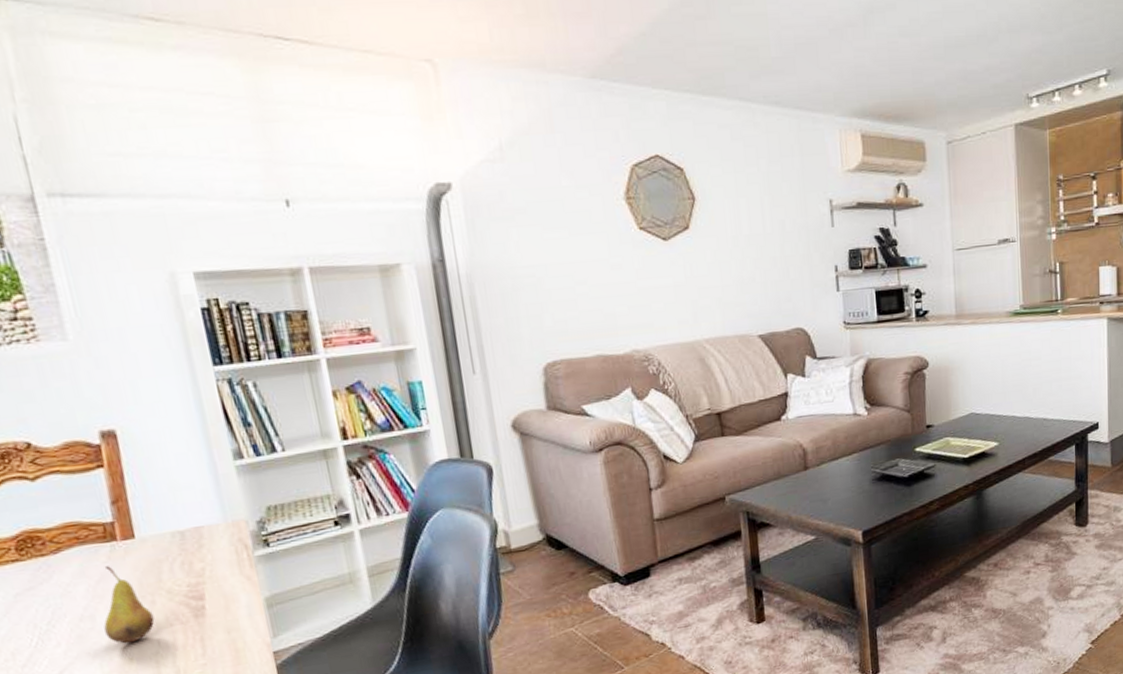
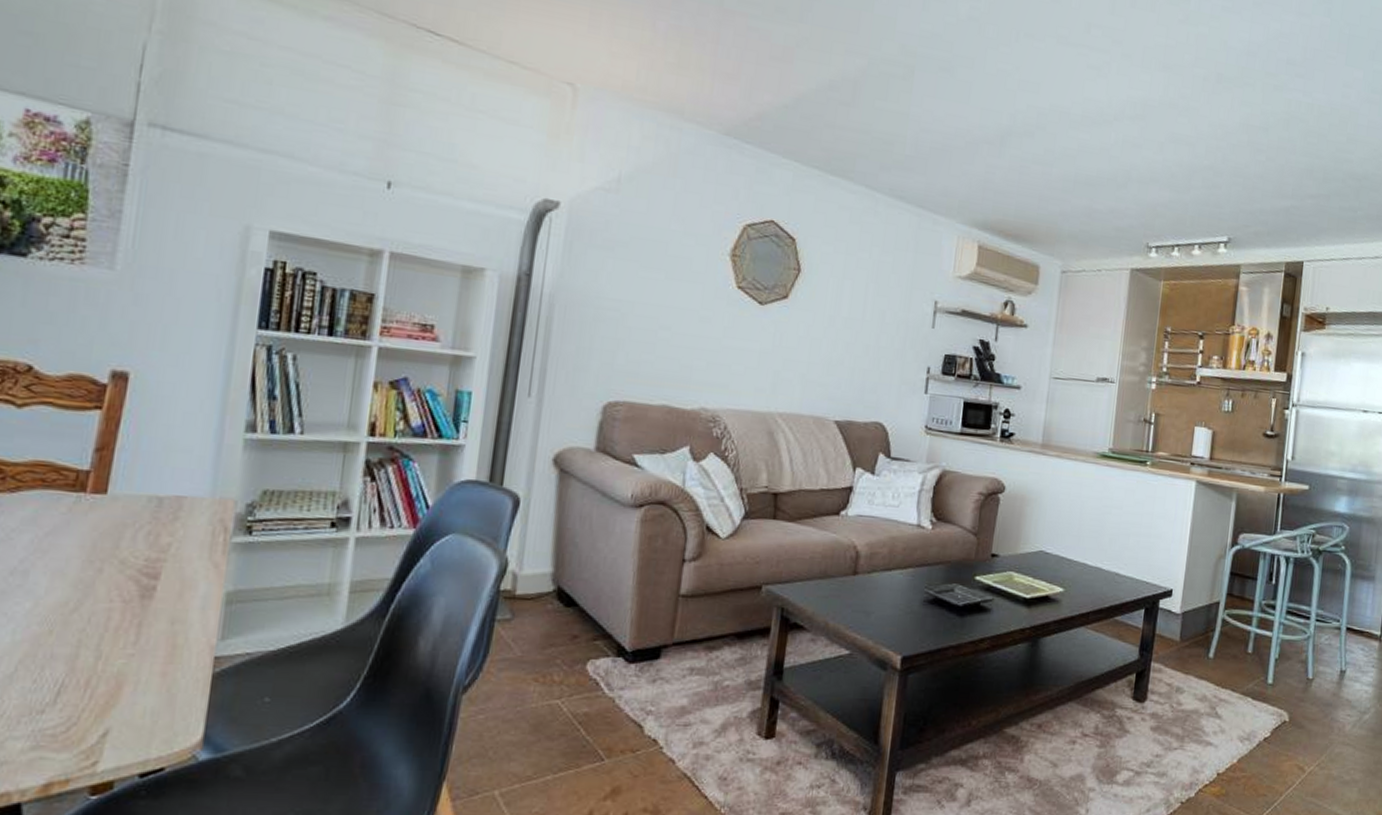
fruit: present [103,566,155,644] -> none [33,518,96,612]

